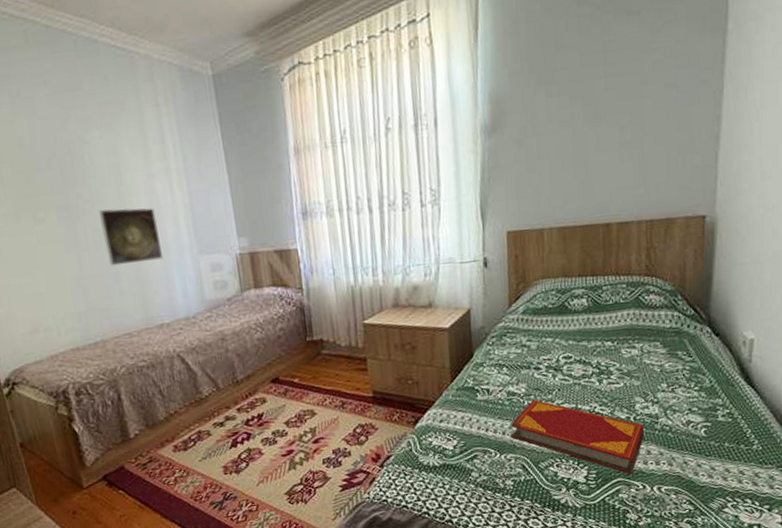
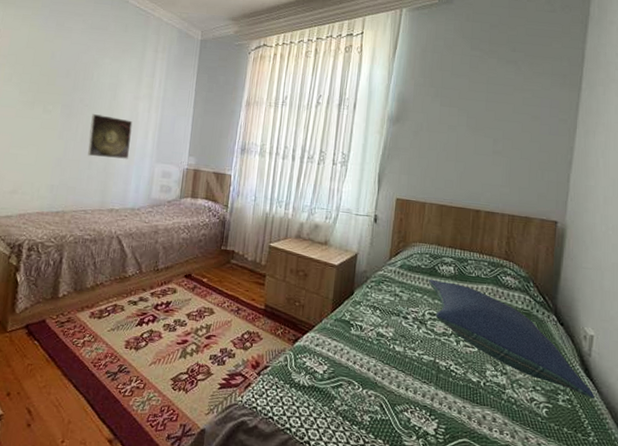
hardback book: present [510,399,644,474] -> none [374,345,492,437]
pillow: none [558,316,757,406] -> present [428,279,595,398]

